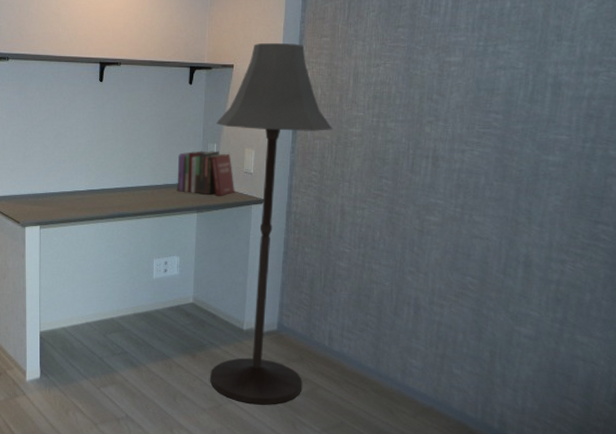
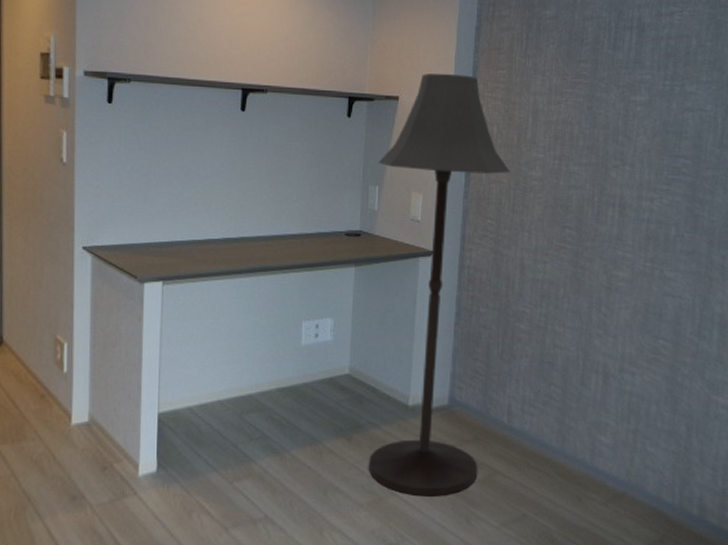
books: present [177,150,234,197] -> none [331,193,399,248]

